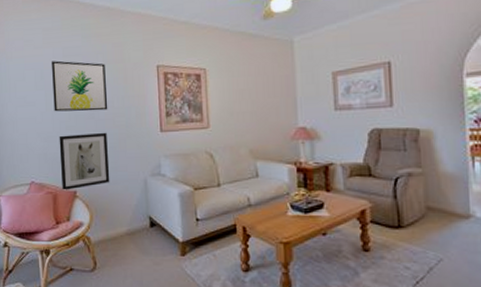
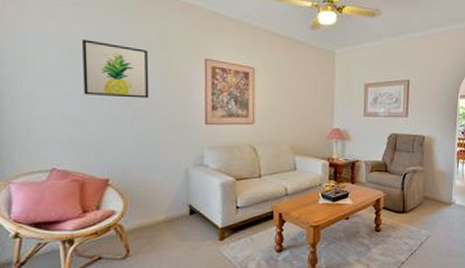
wall art: present [59,132,110,190] -> none [89,120,148,178]

